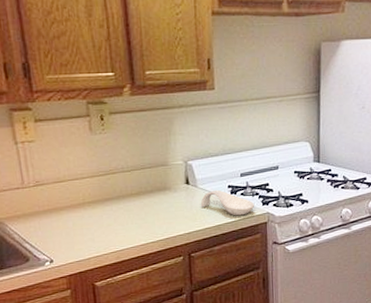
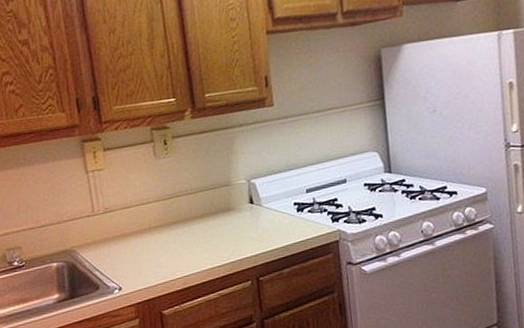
spoon rest: present [200,189,255,216] -> none [266,208,324,235]

